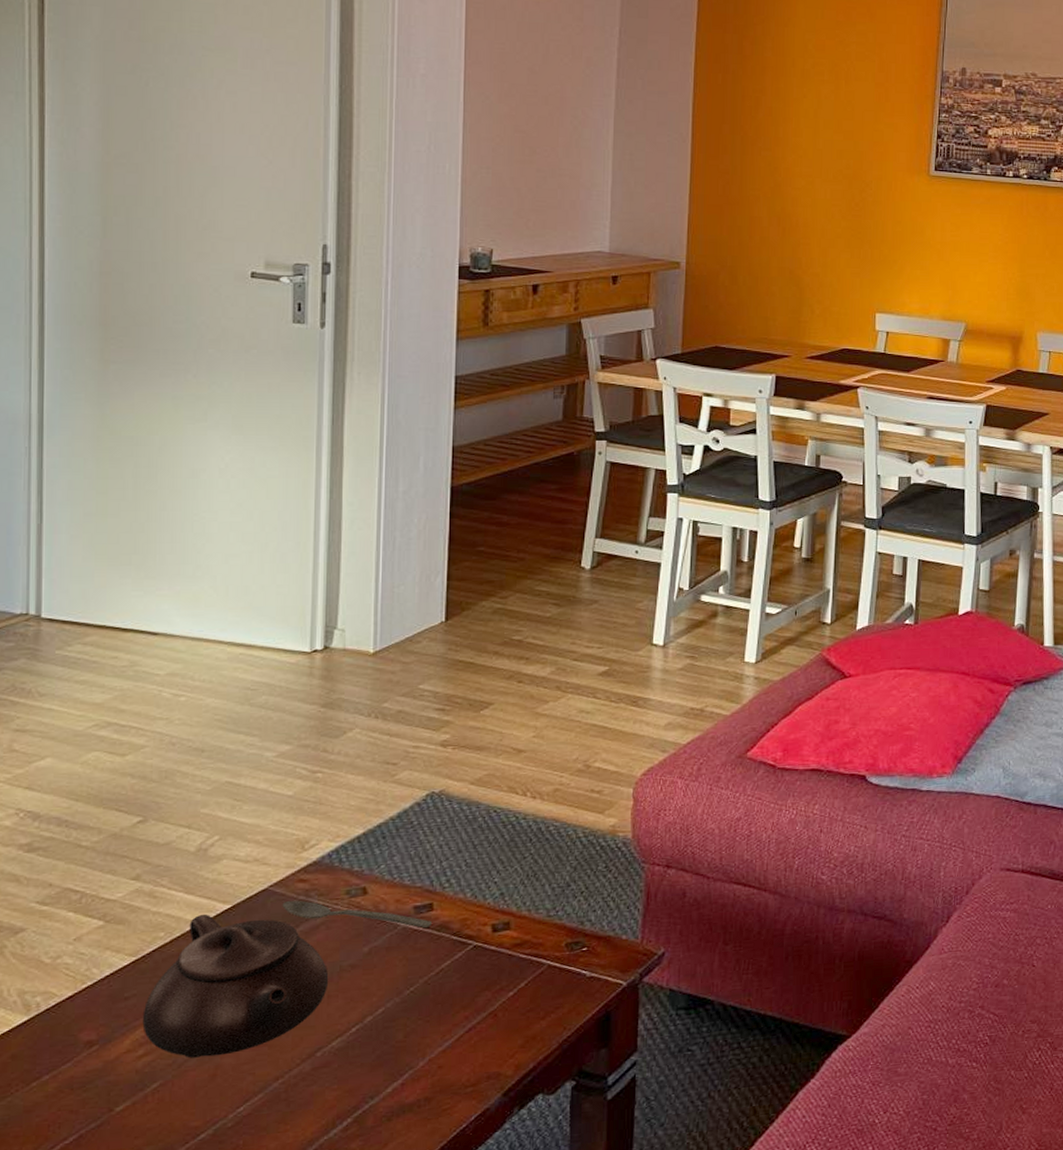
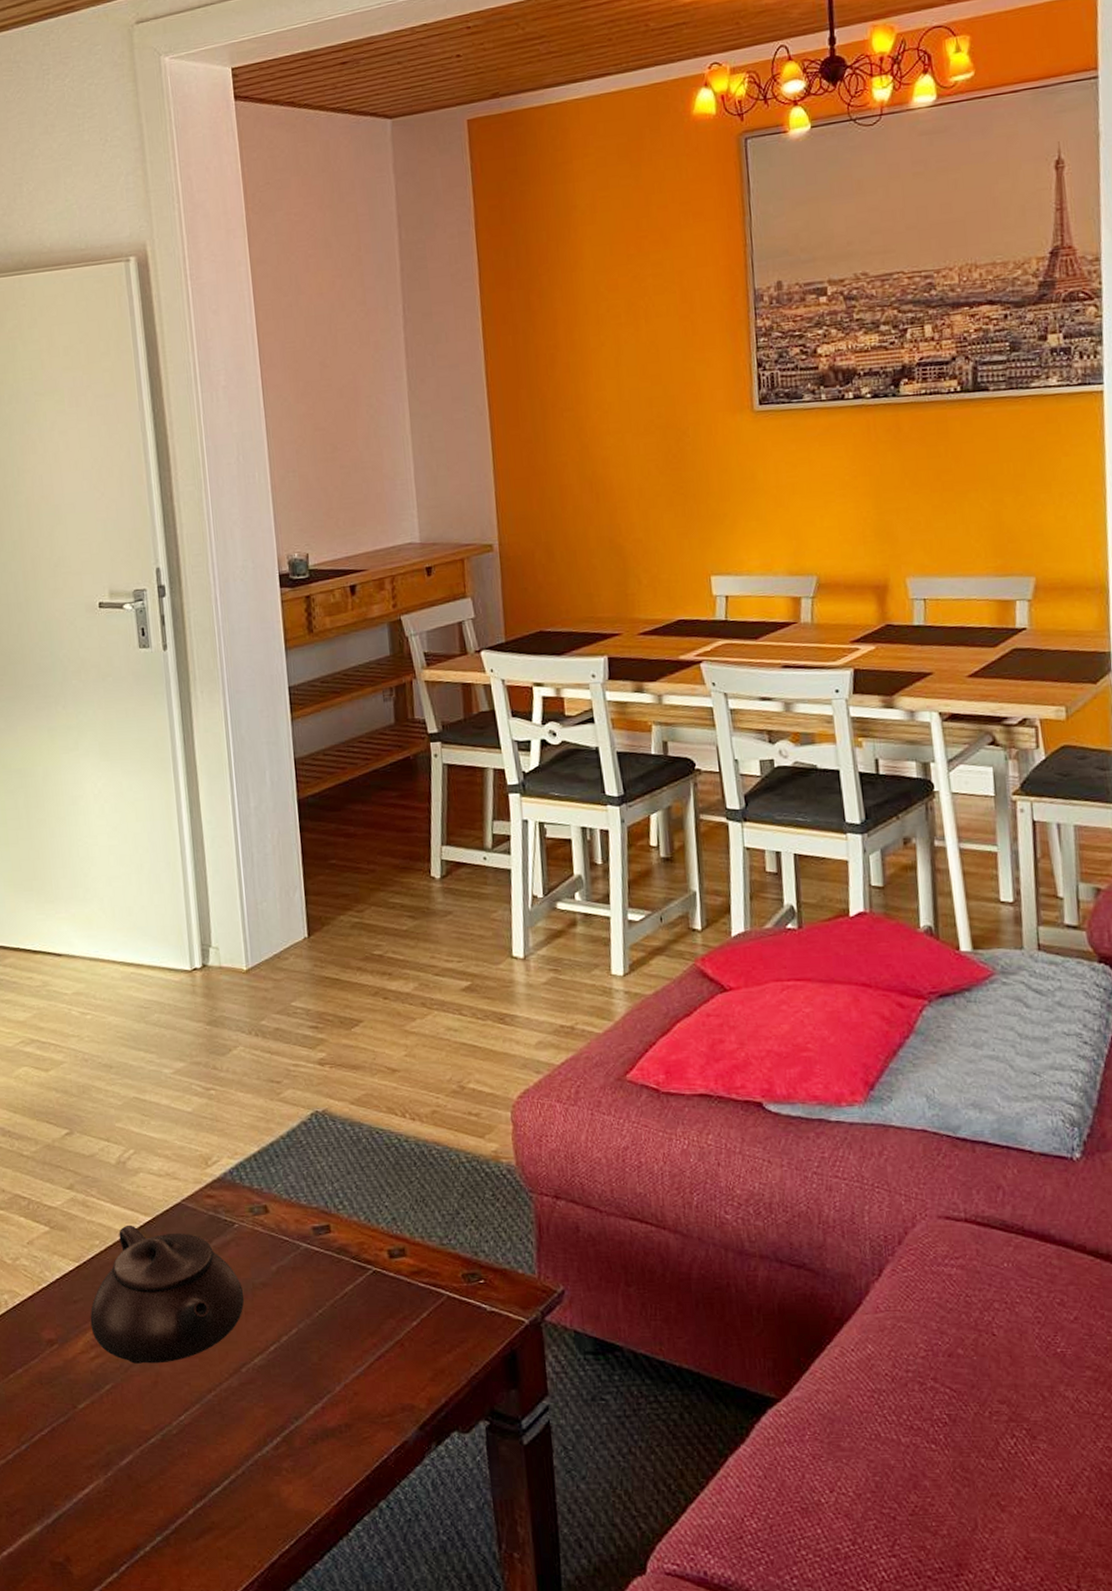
spoon: present [282,900,431,929] -> none [195,1215,331,1250]

